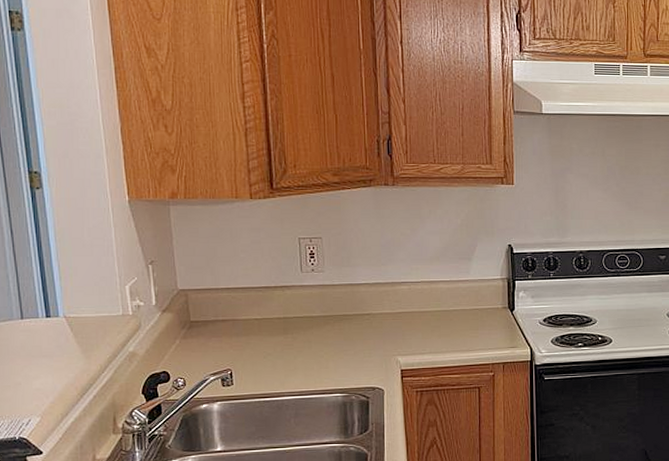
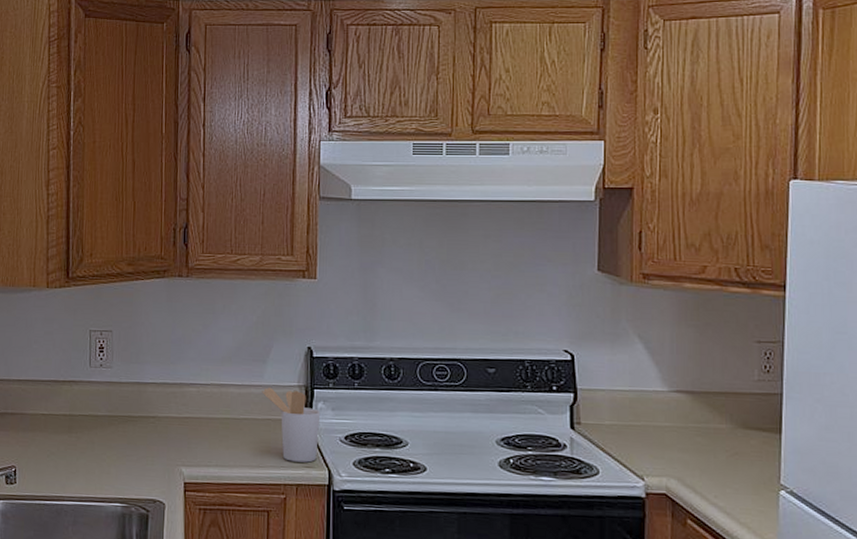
utensil holder: none [469,281,522,344] -> present [262,387,321,463]

